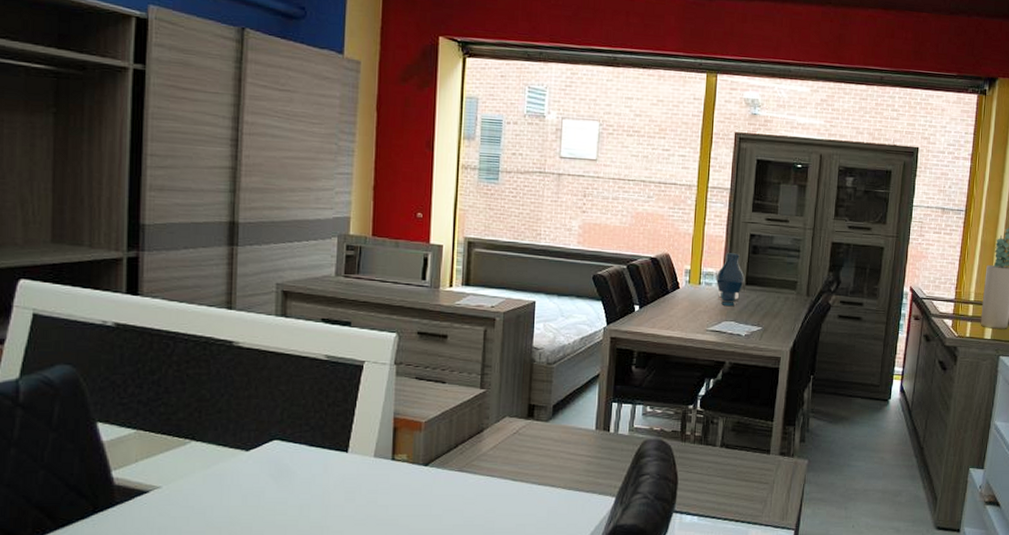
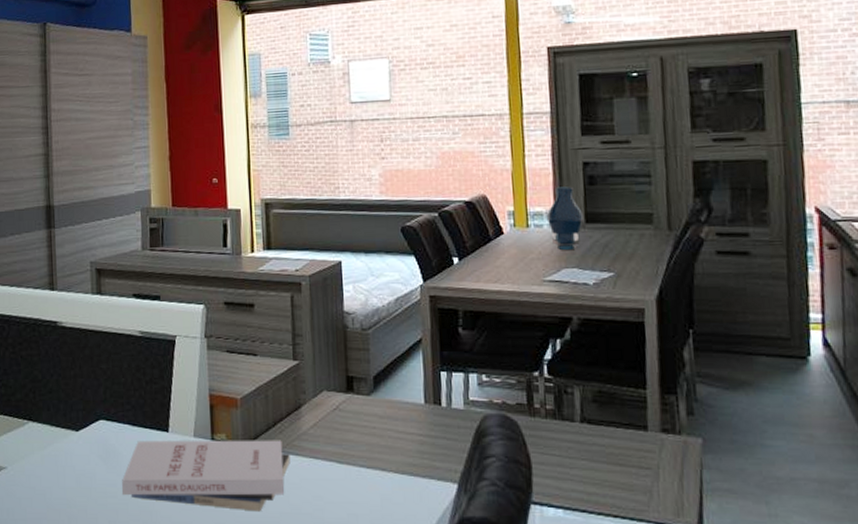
books: none [293,460,468,525] -> present [122,440,290,512]

